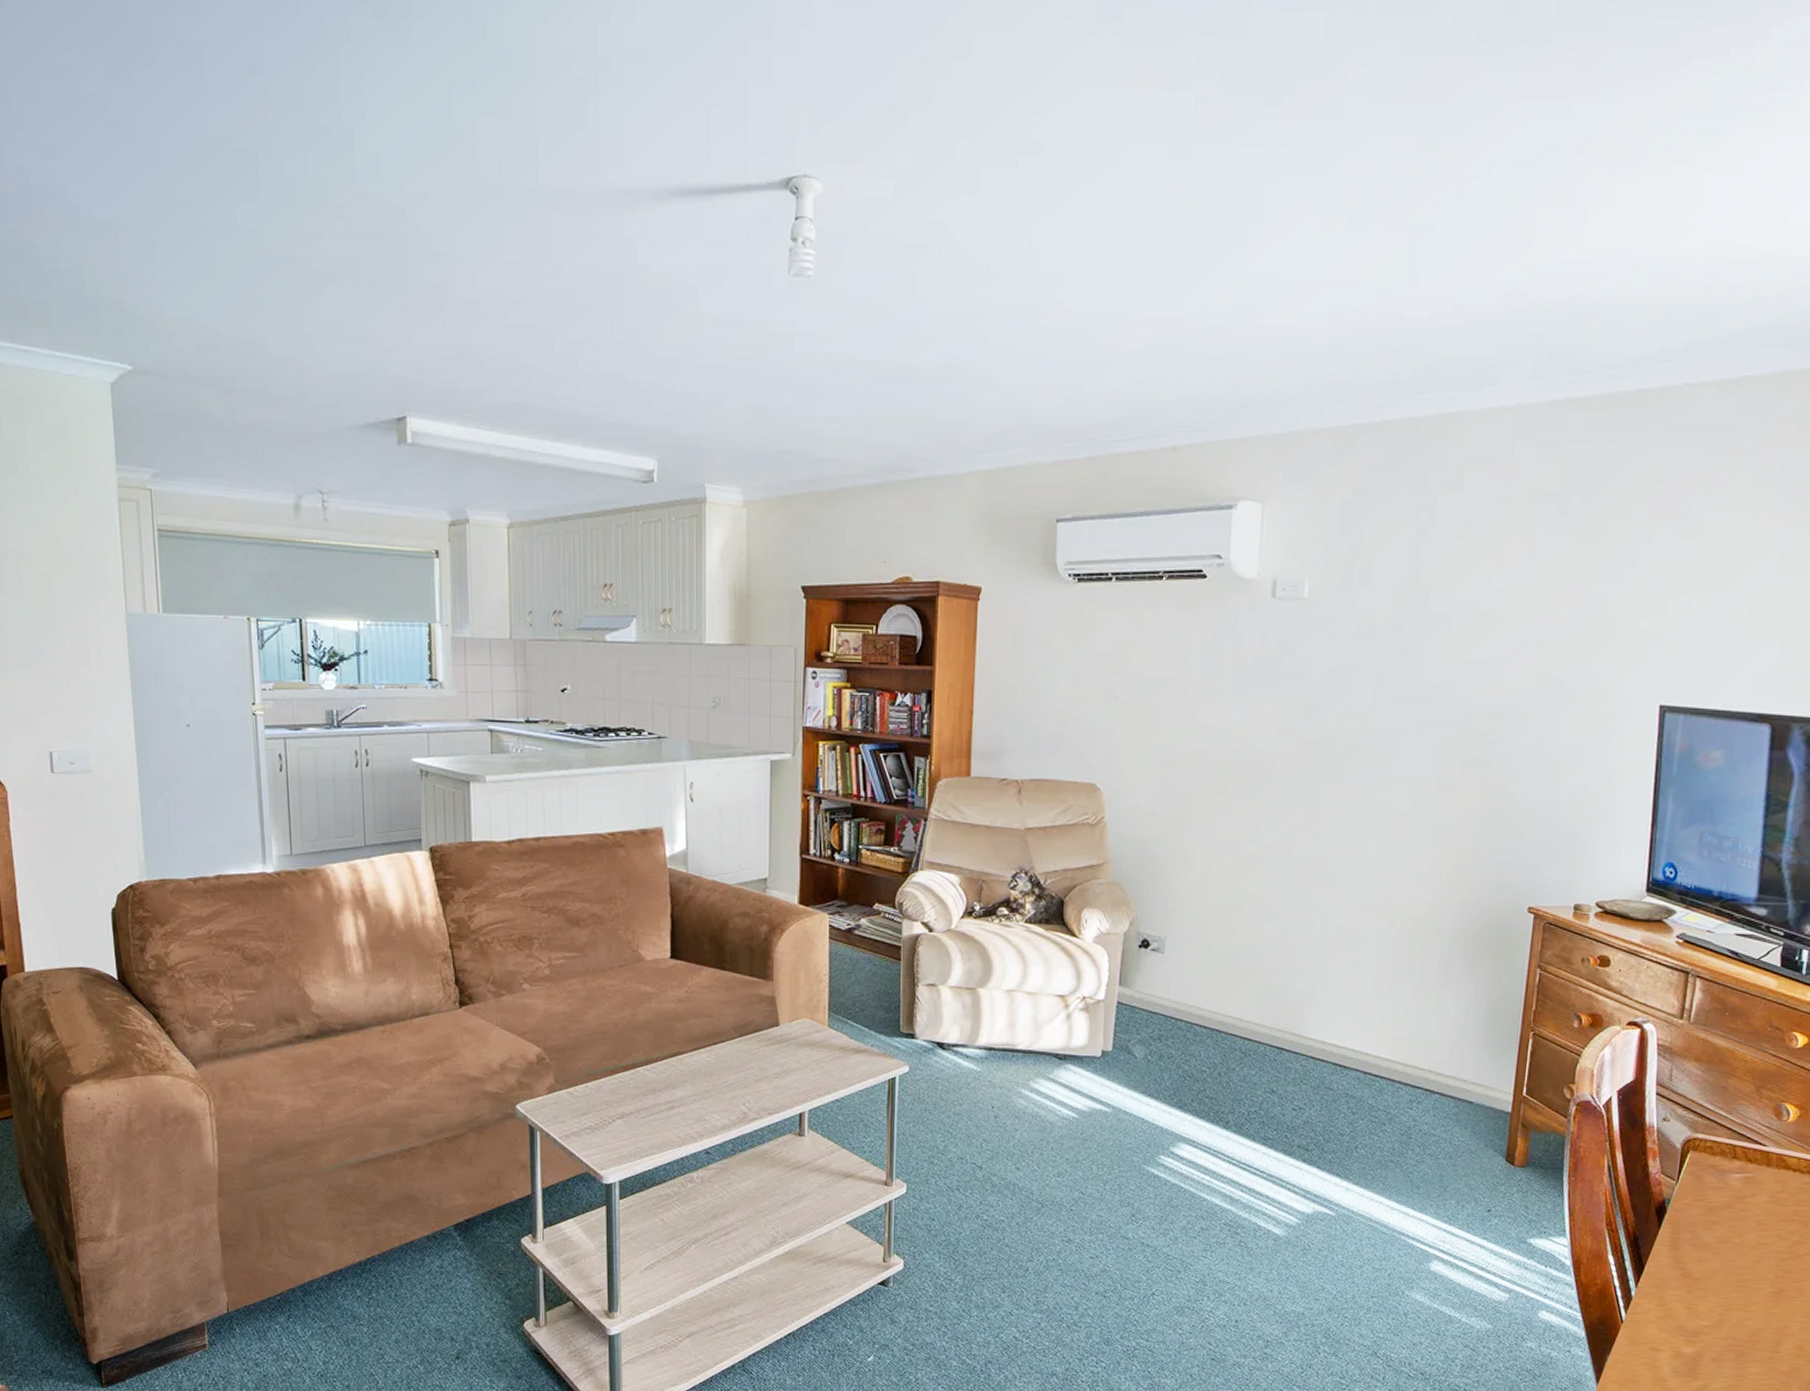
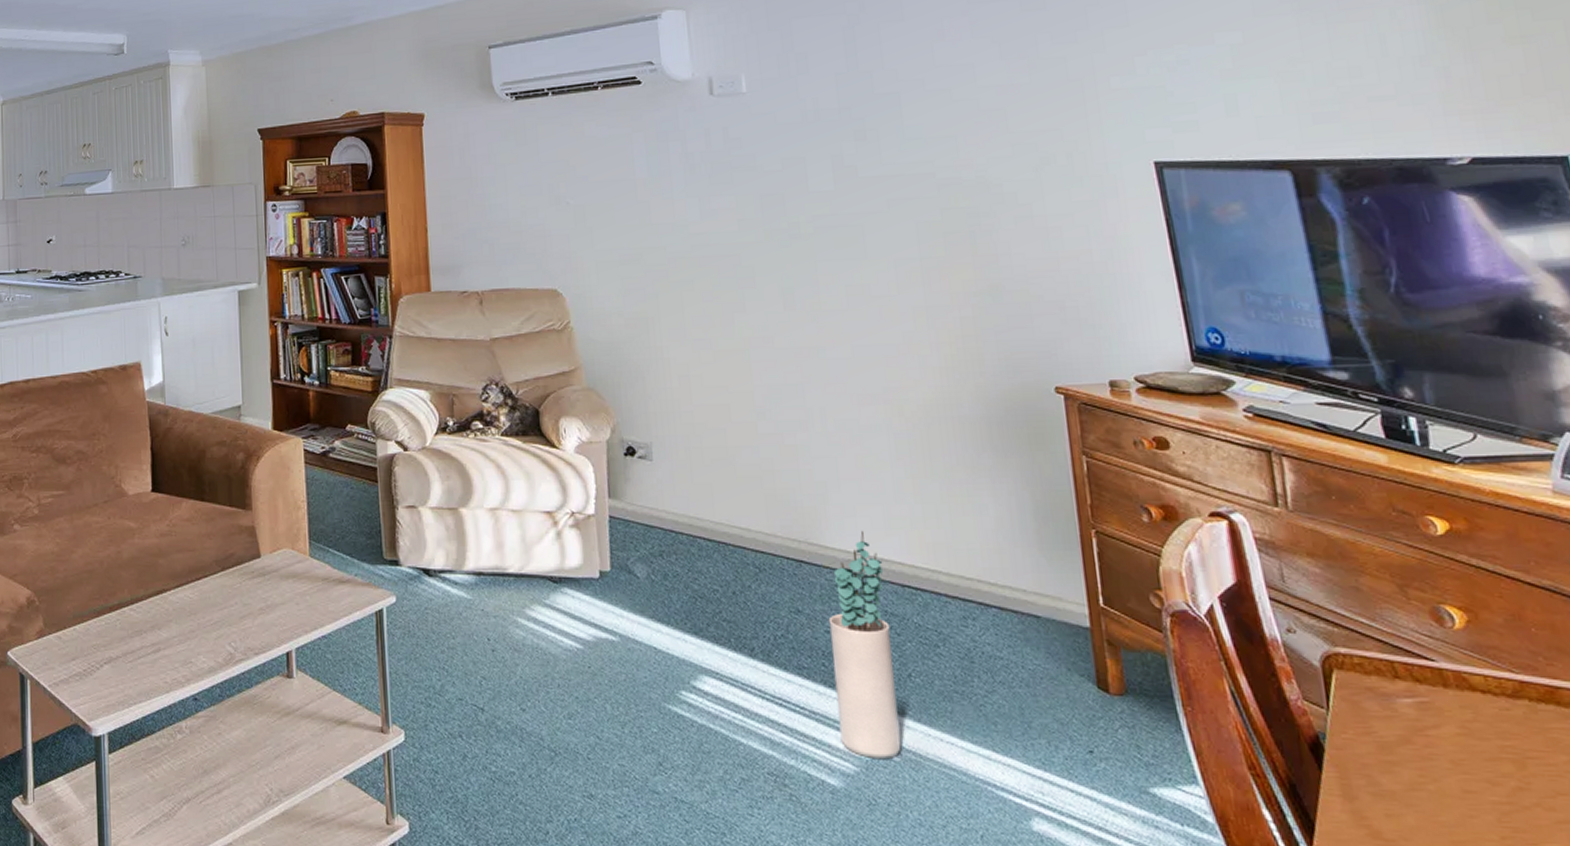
vase: none [1289,1024,1352,1215] -> present [828,530,902,760]

